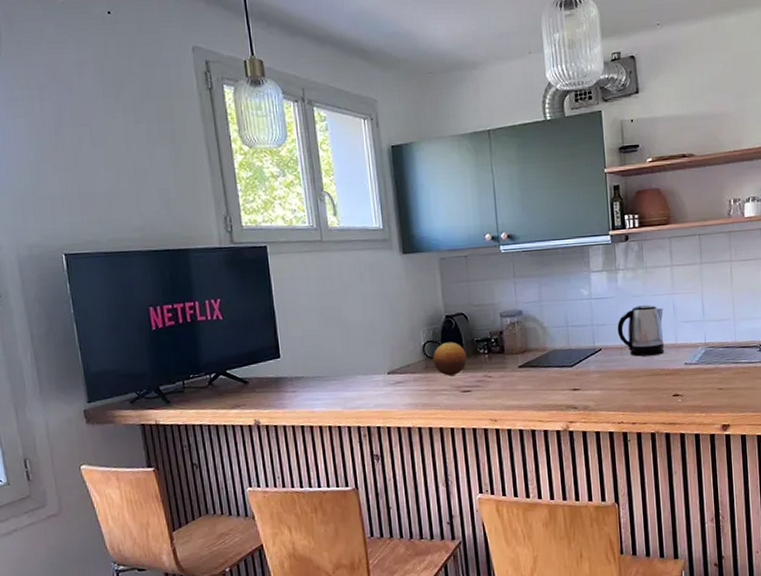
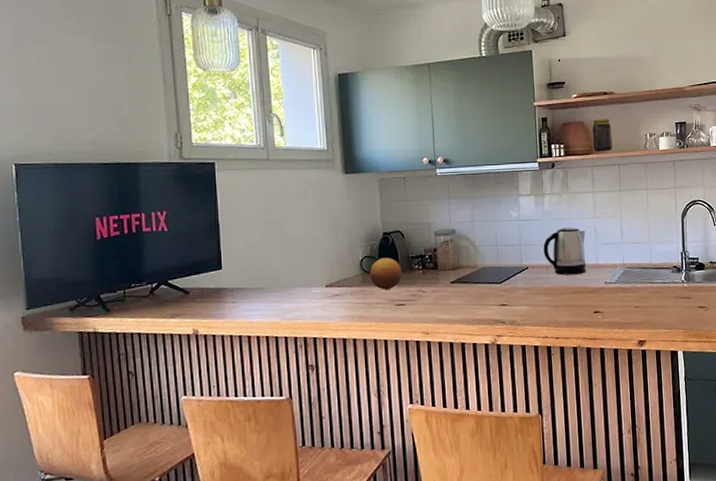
jar: none [670,184,693,222] -> present [593,119,613,152]

